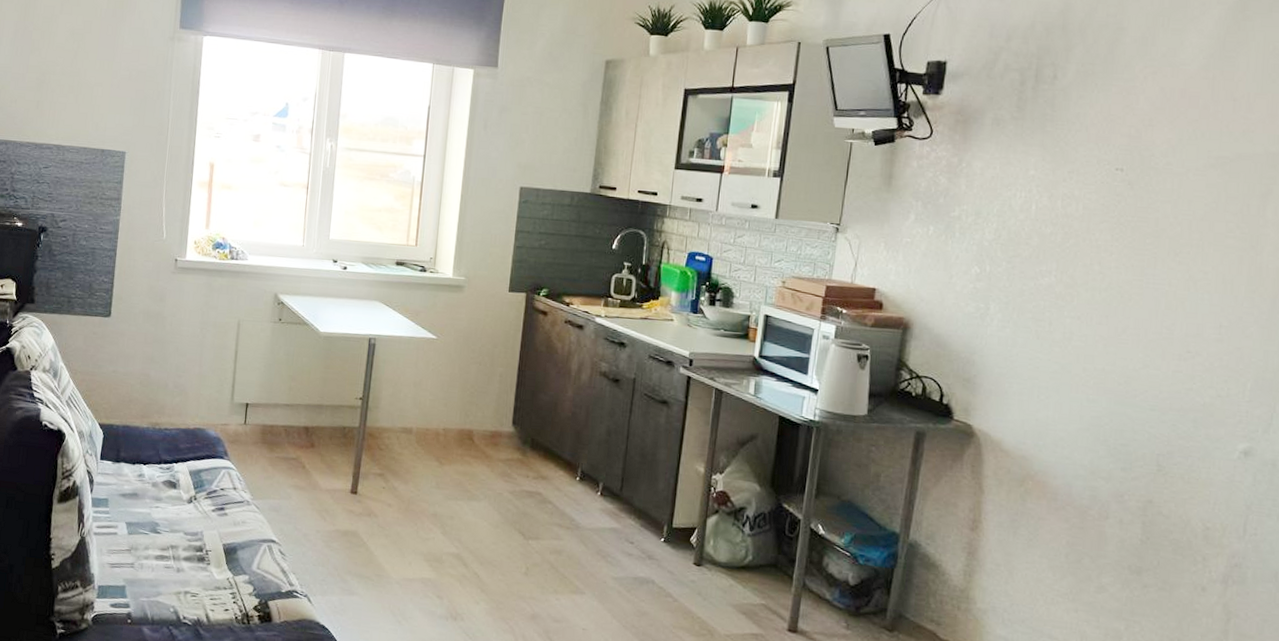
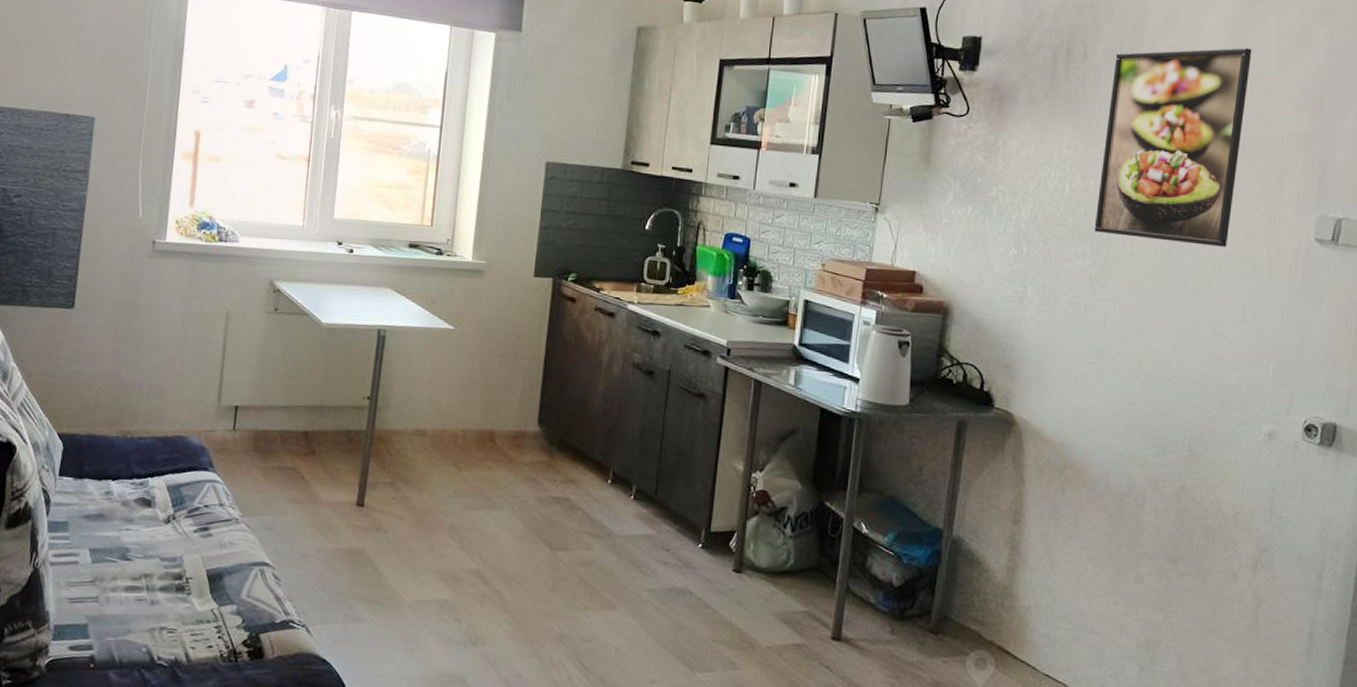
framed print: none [1061,65,1237,266] -> present [1094,47,1252,247]

